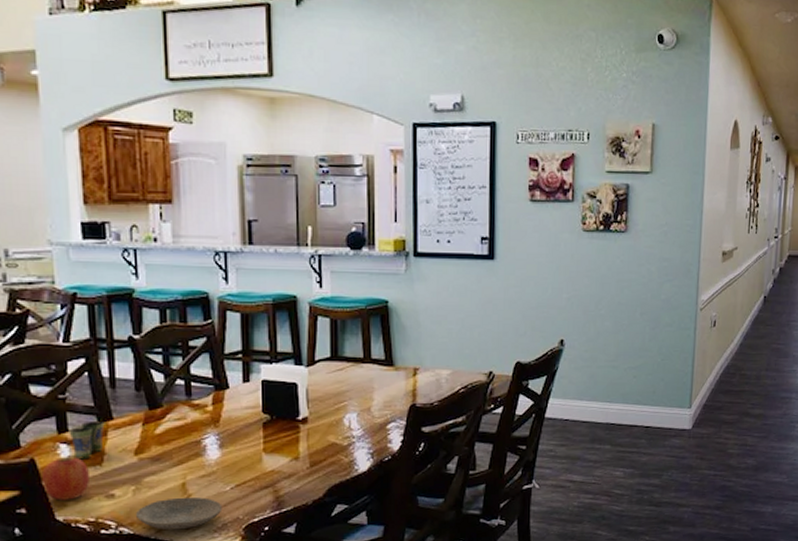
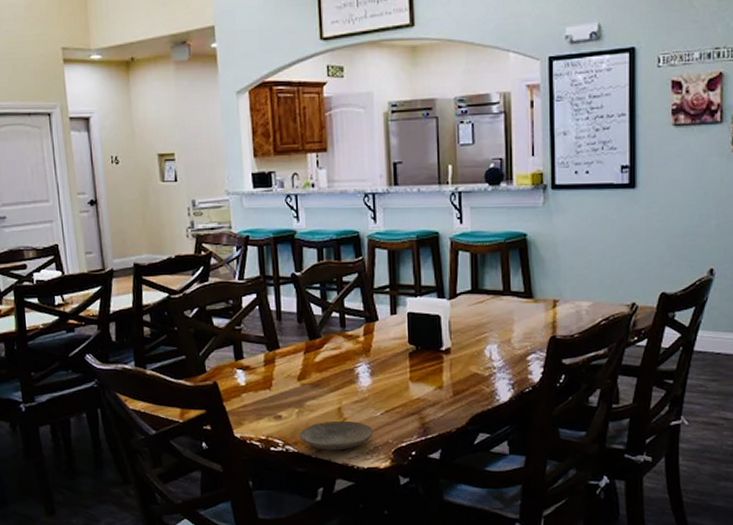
fruit: present [42,454,91,501] -> none [223,379,262,420]
cup: present [69,420,105,460] -> none [244,349,273,384]

